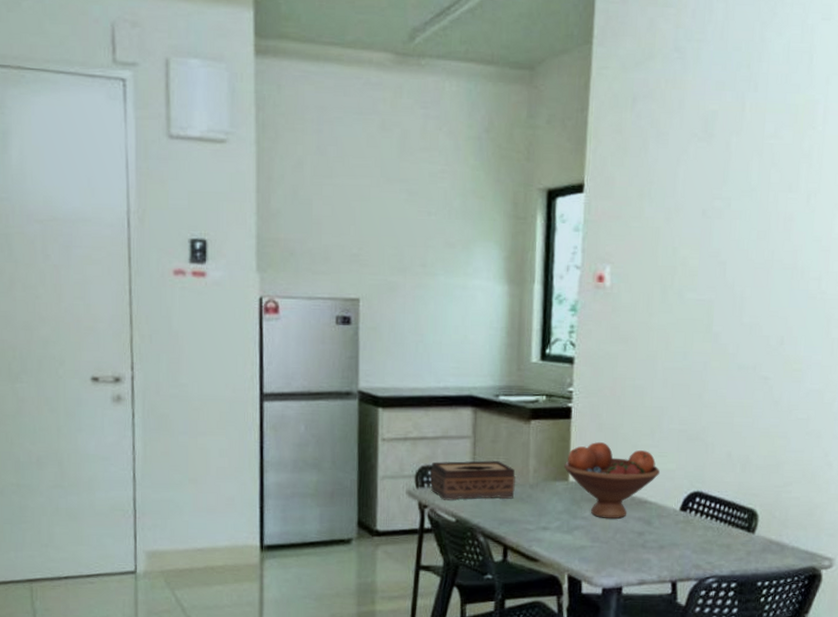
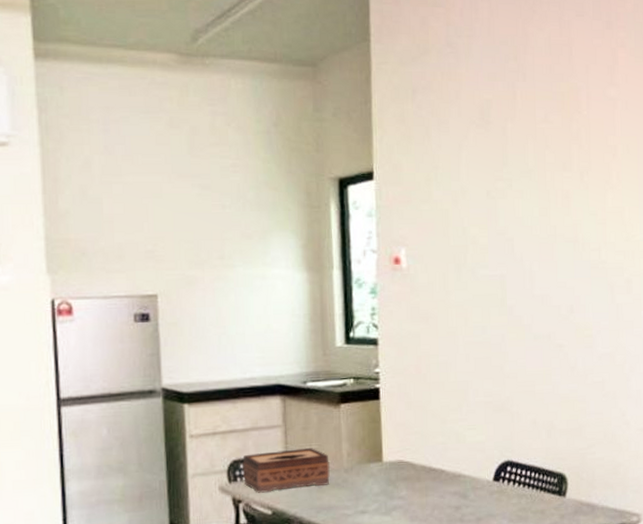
fruit bowl: present [564,441,660,519] -> none [377,419,470,496]

